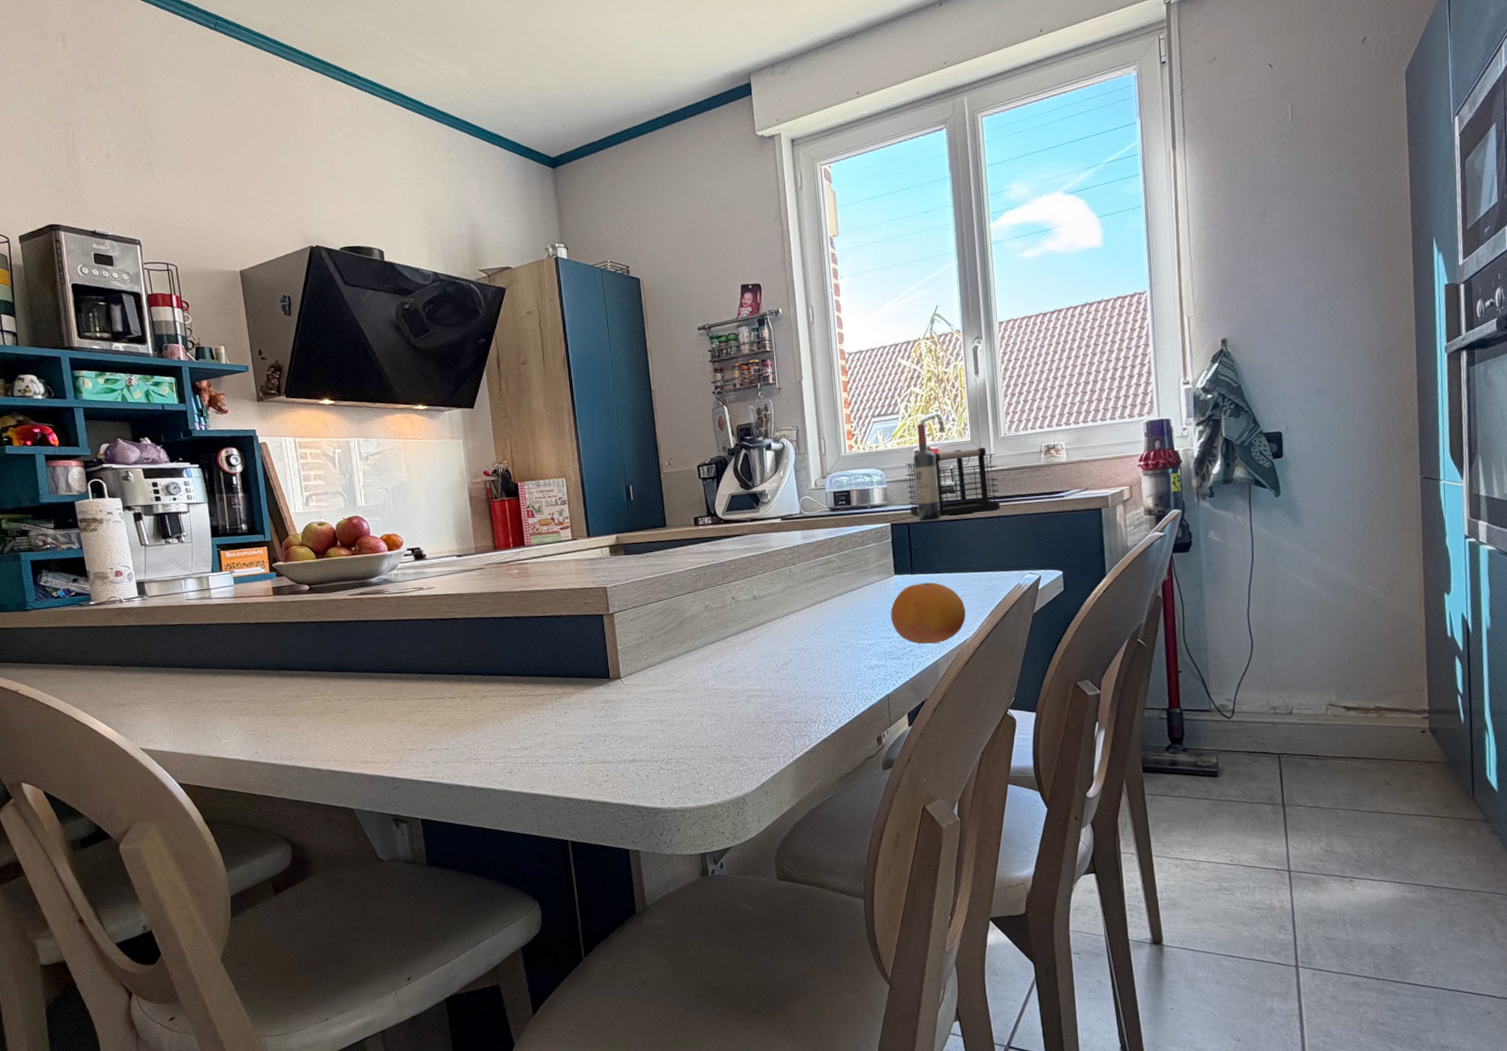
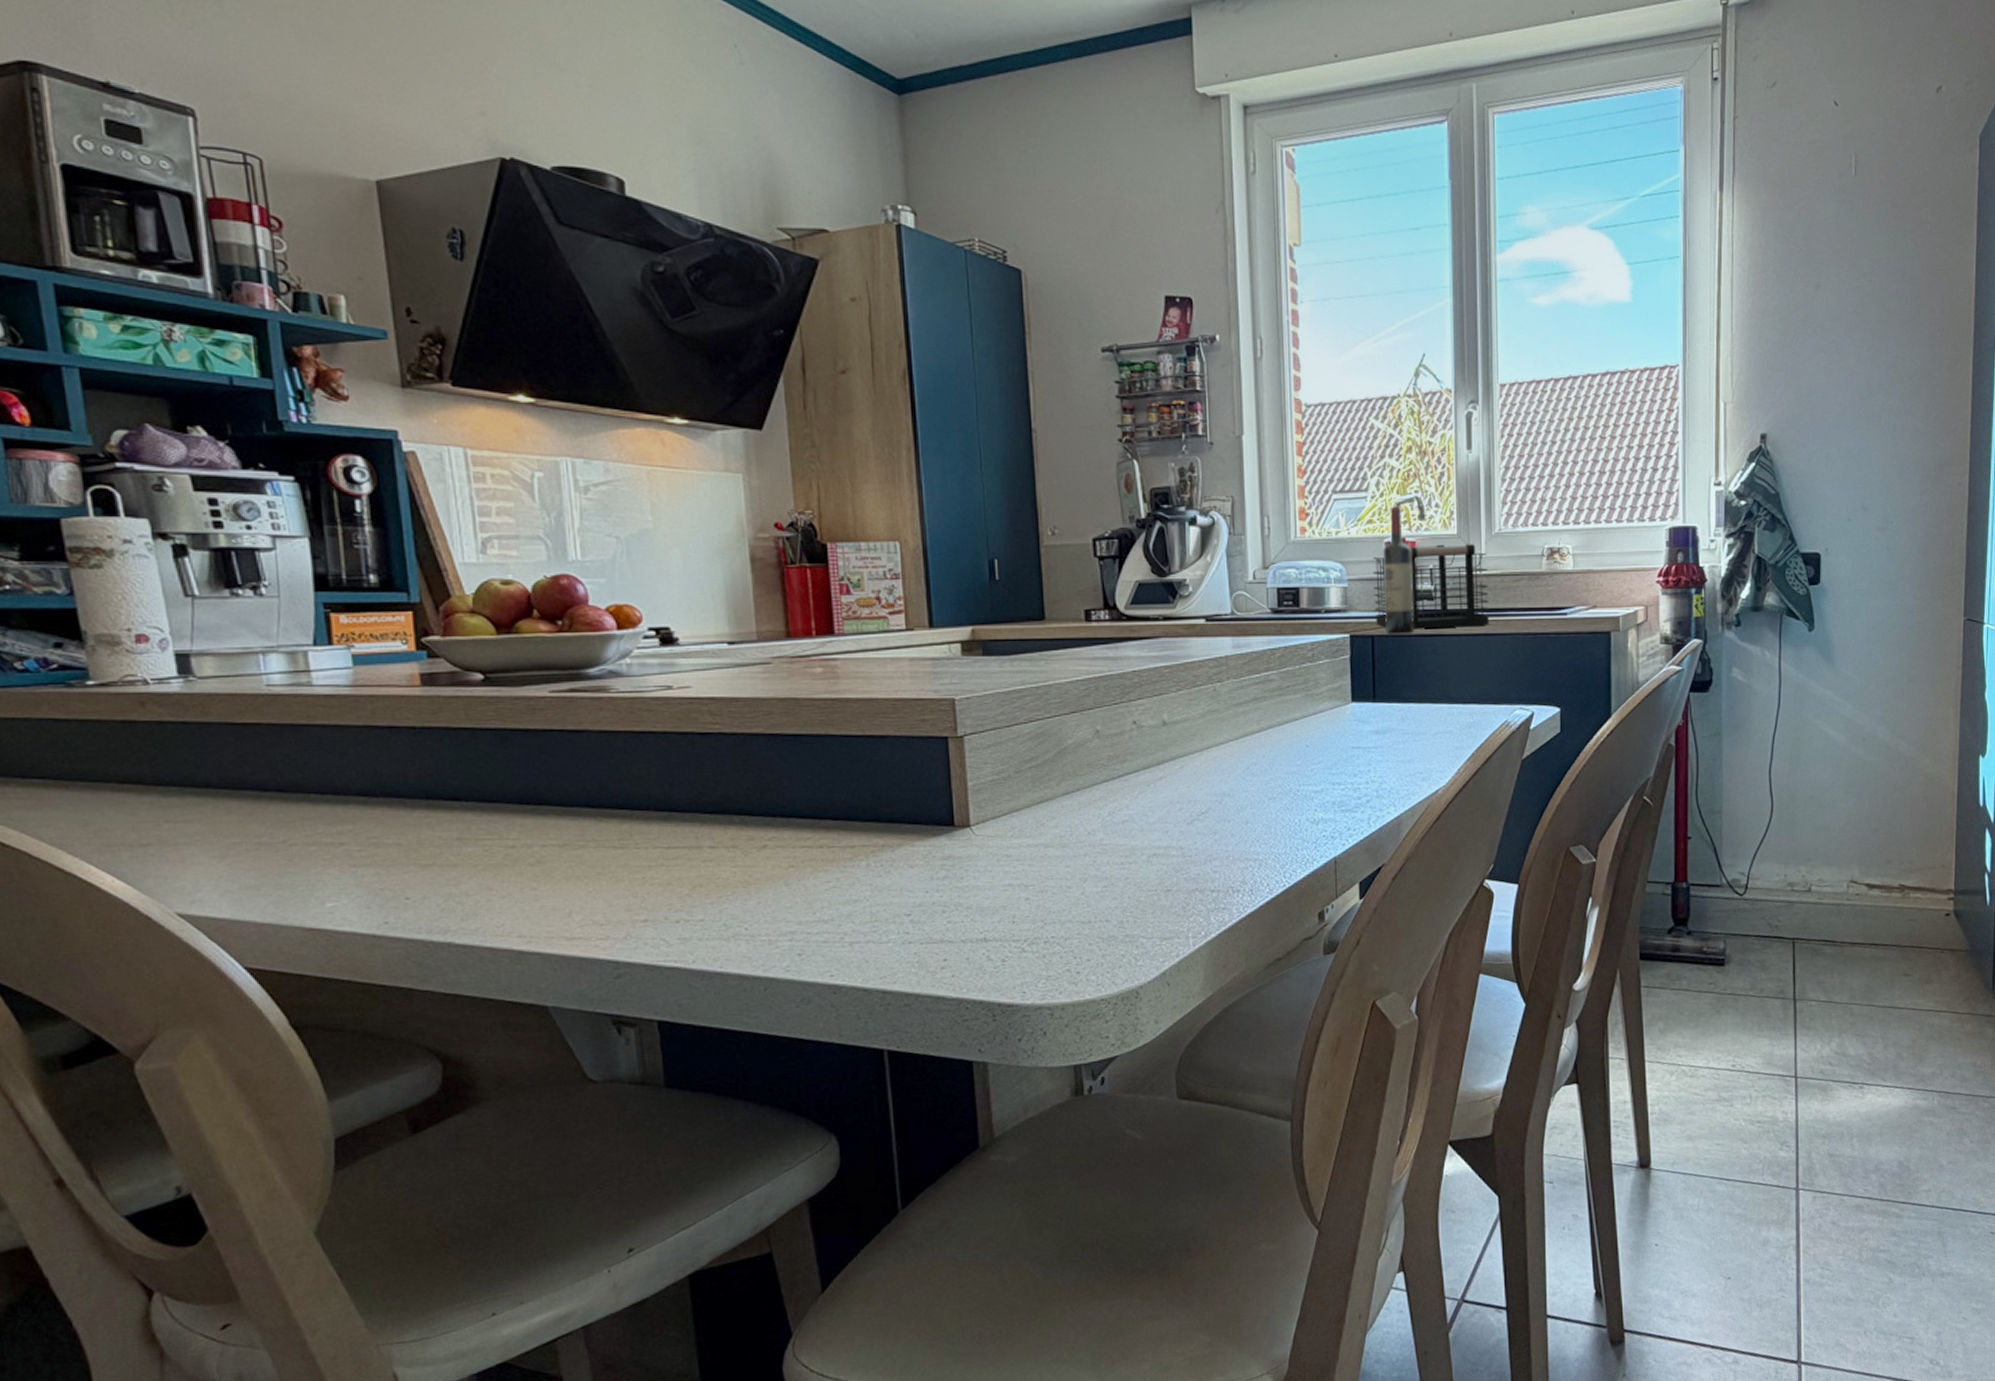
fruit: present [890,582,966,645] -> none [1343,714,1439,794]

